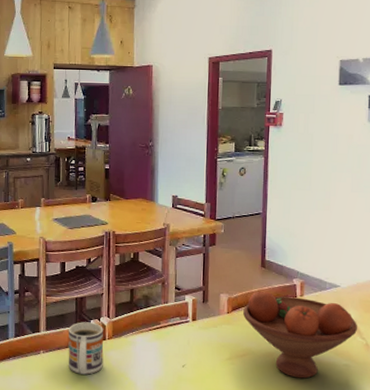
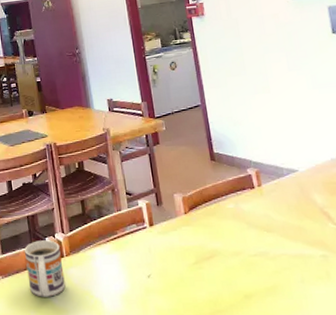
fruit bowl: present [243,291,357,379] -> none [201,185,327,276]

